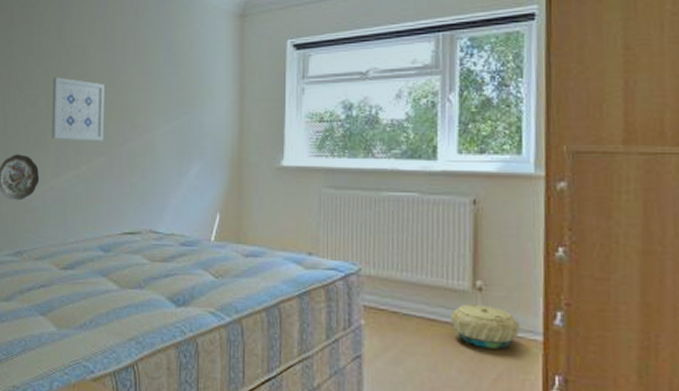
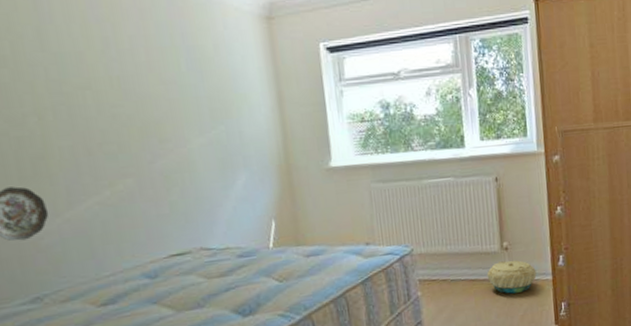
wall art: present [51,77,104,141] -> none [42,91,126,165]

